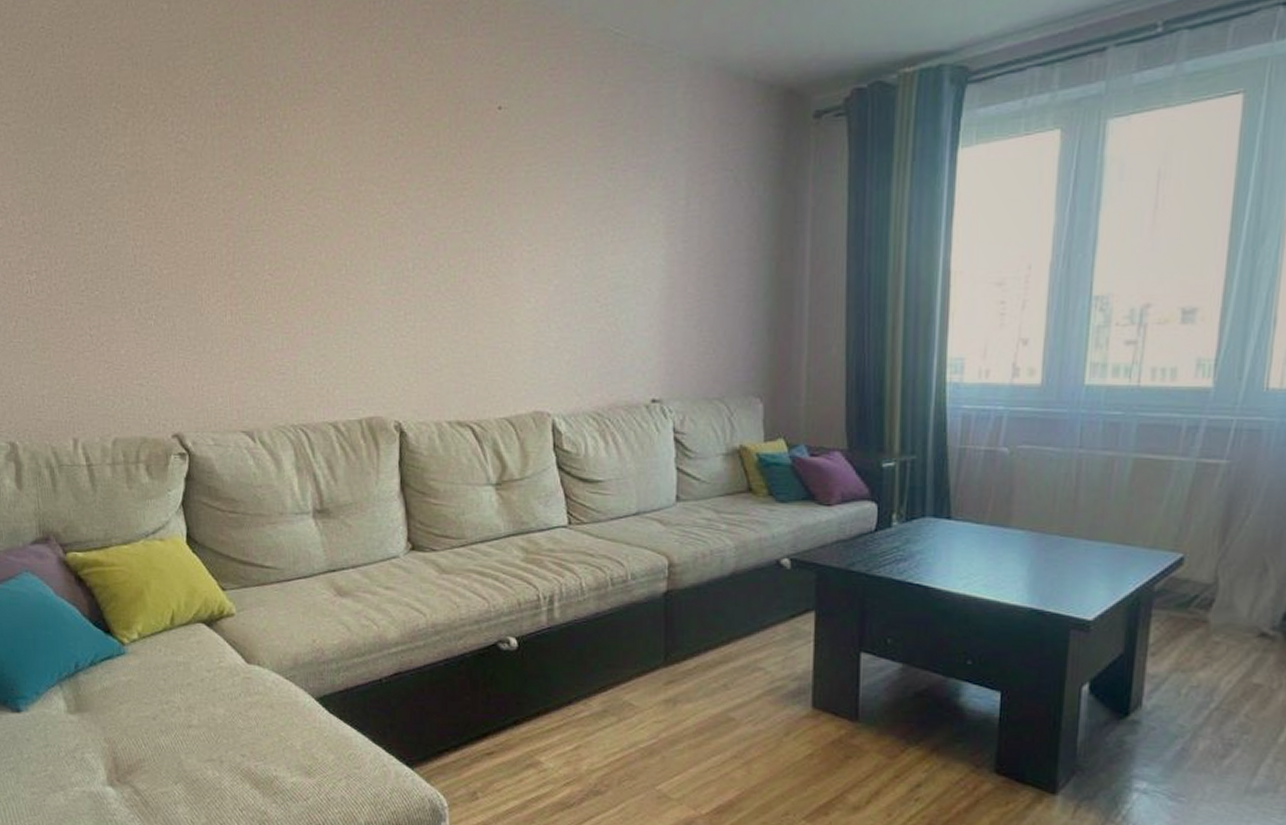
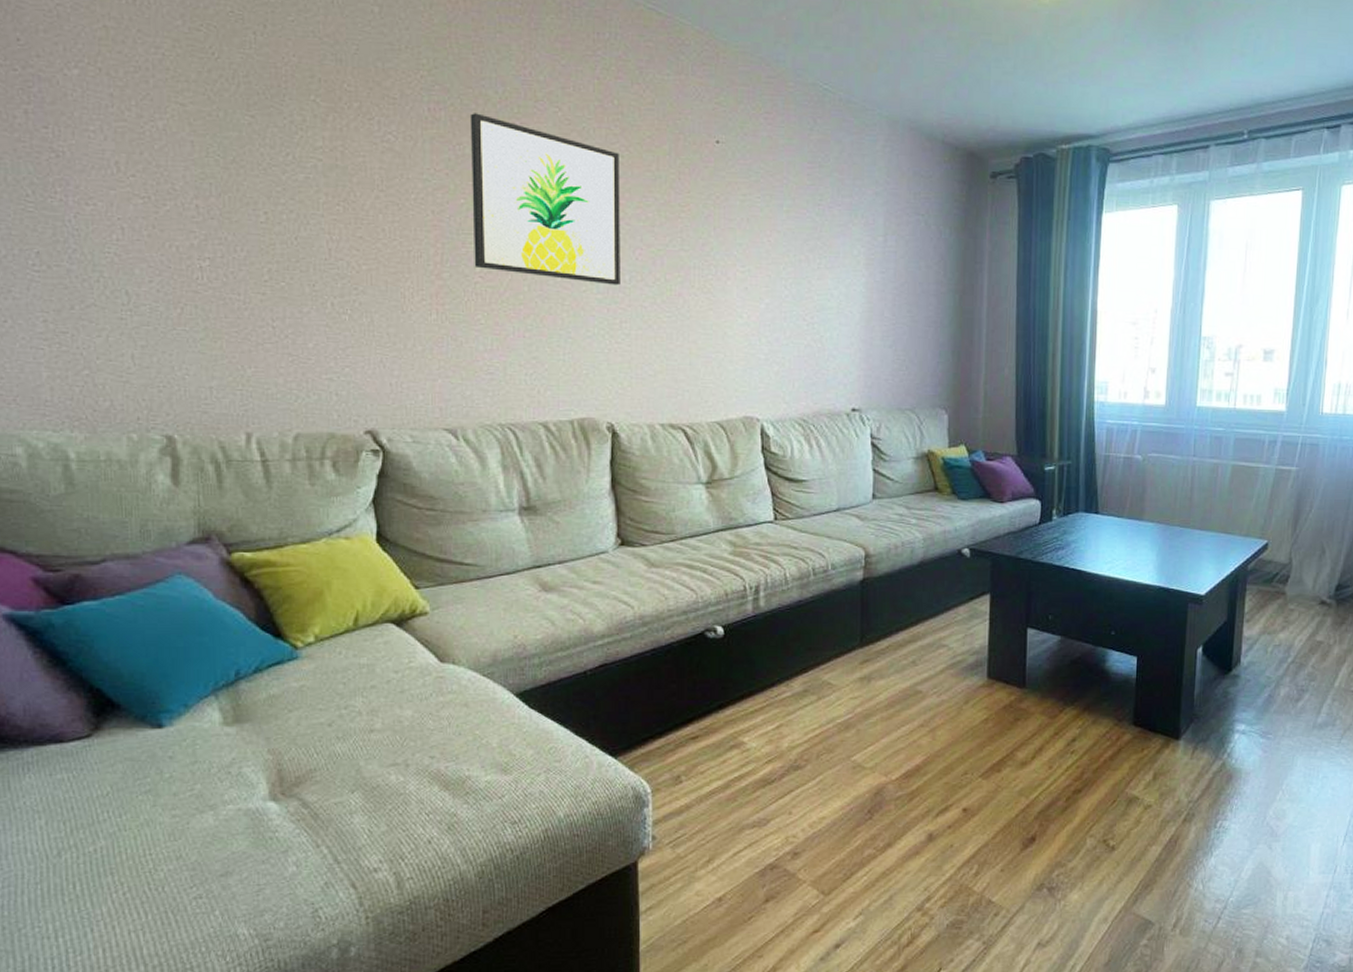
wall art: none [254,103,404,275] -> present [469,113,620,286]

